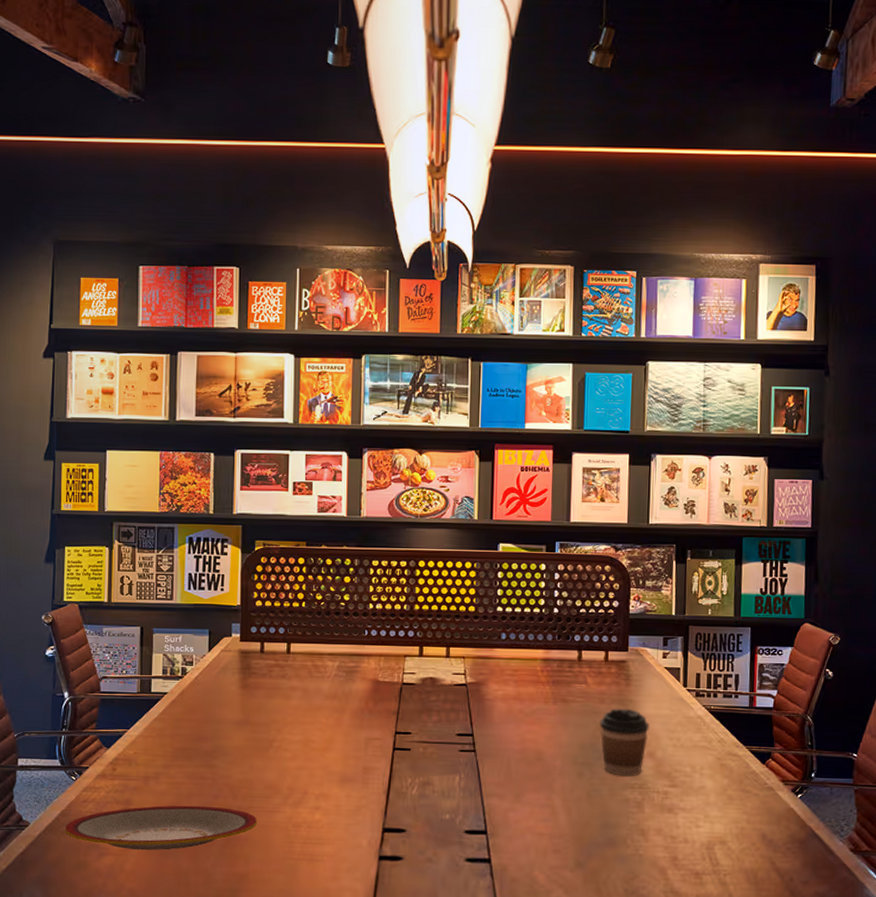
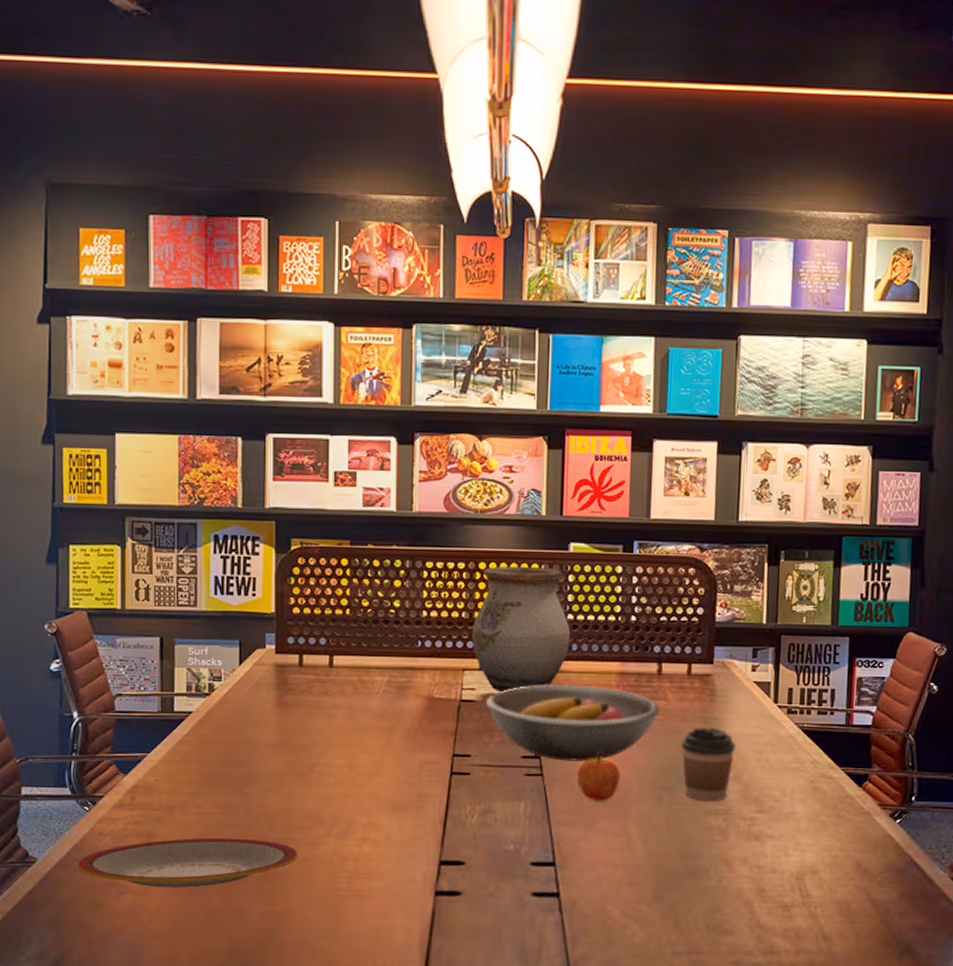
vase: none [412,564,500,676] -> present [472,566,571,692]
fruit bowl: none [425,669,581,739] -> present [486,684,660,762]
apple: none [506,731,545,776] -> present [576,753,620,802]

